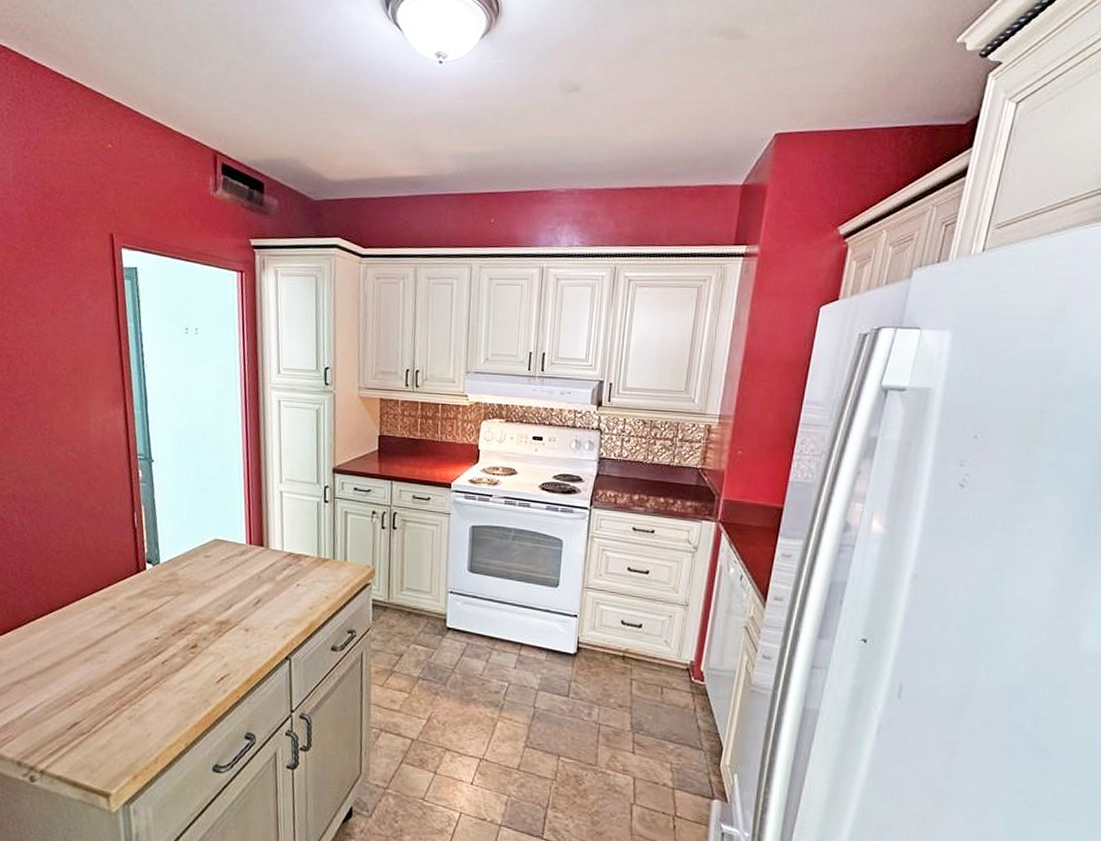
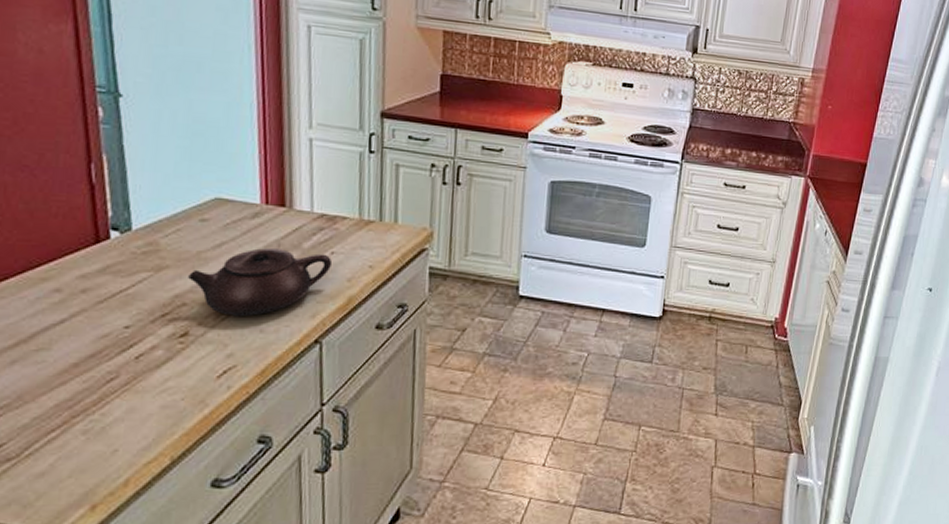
teapot: none [197,580,298,635] -> present [188,248,333,317]

